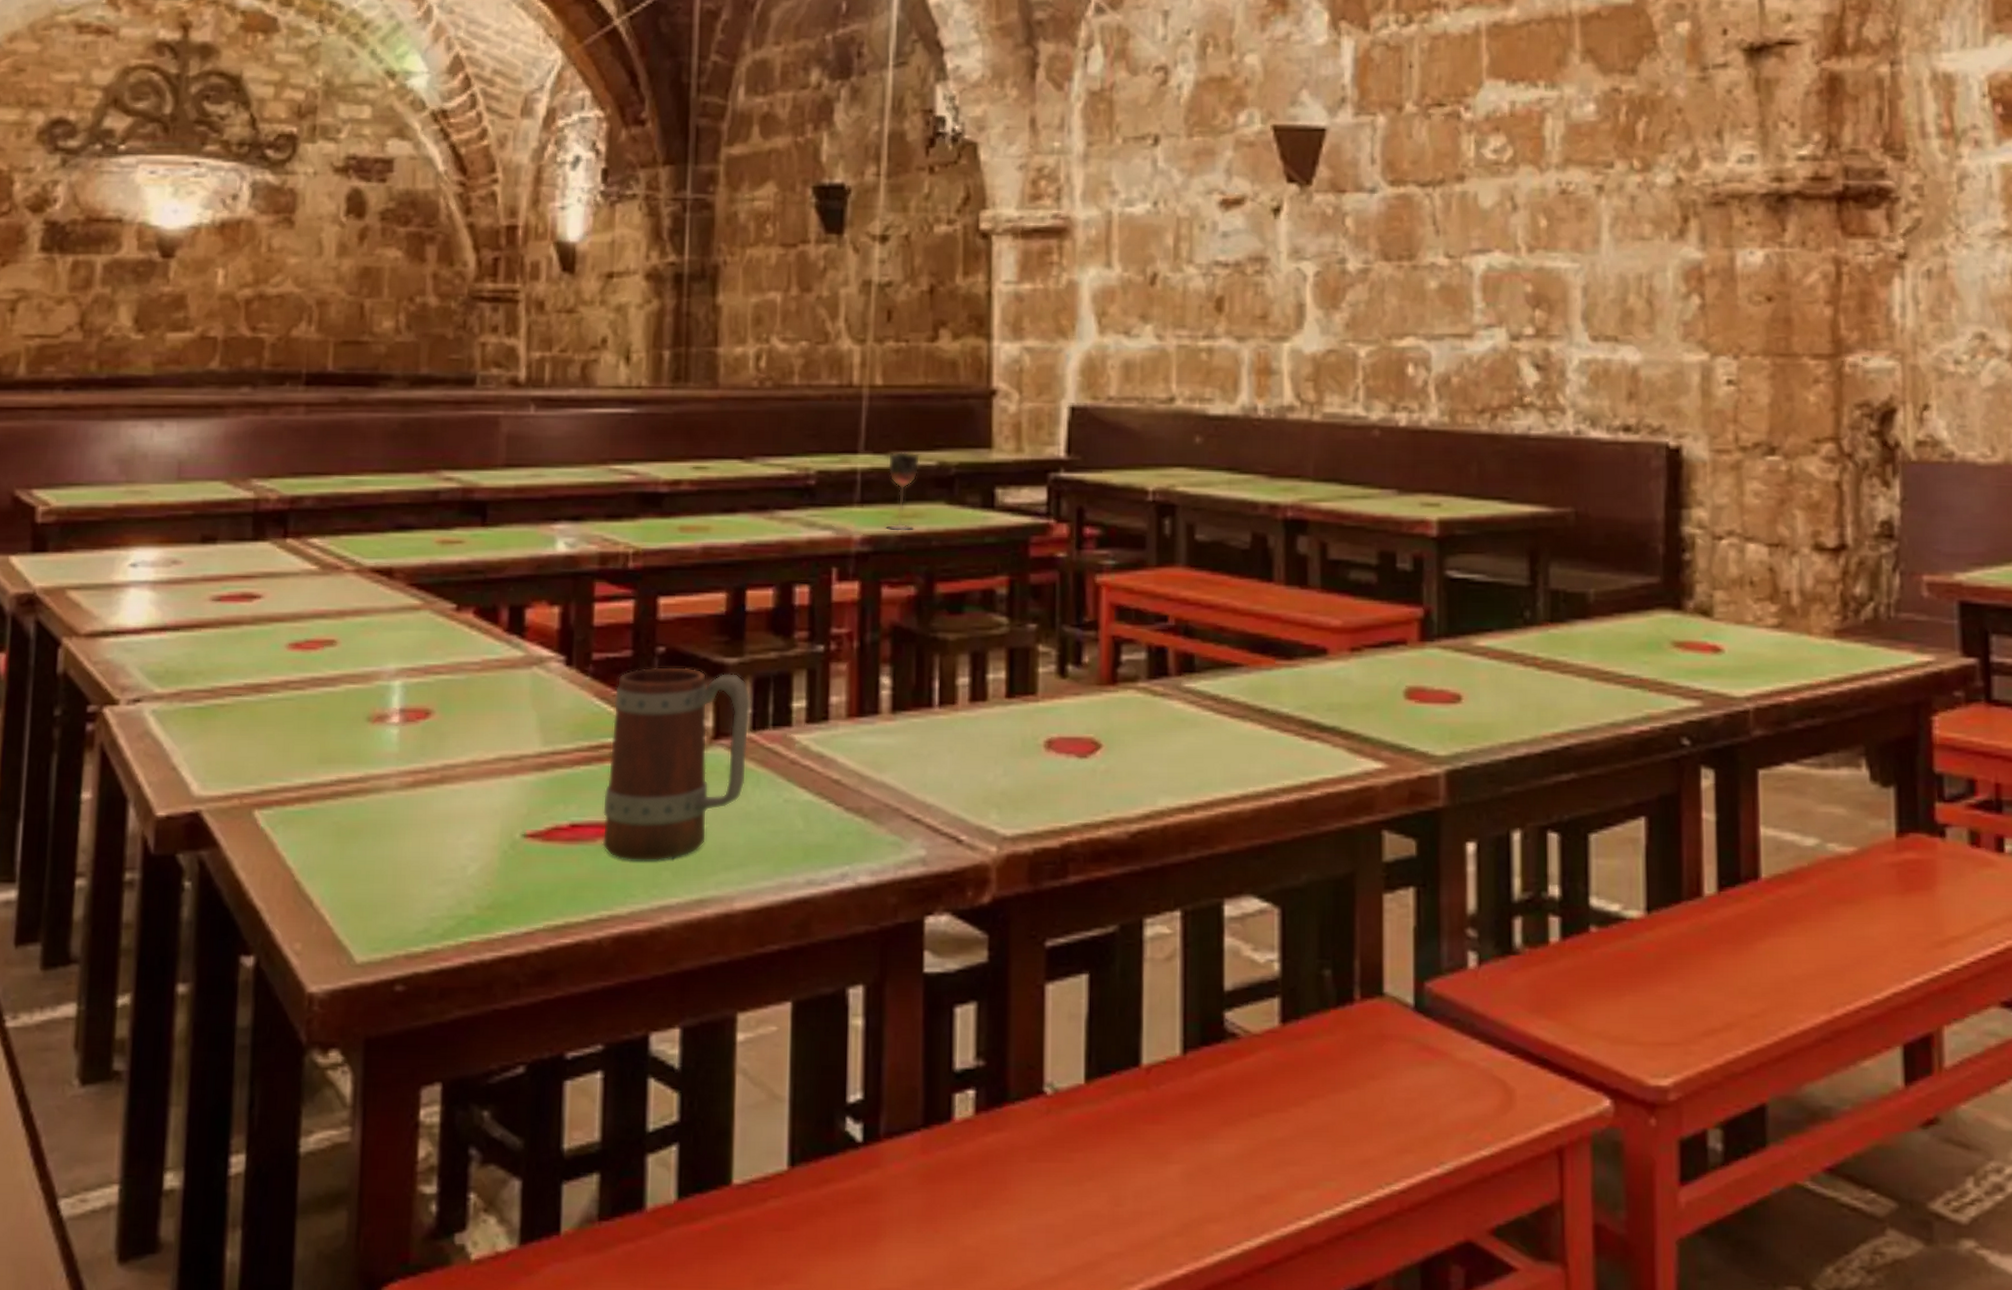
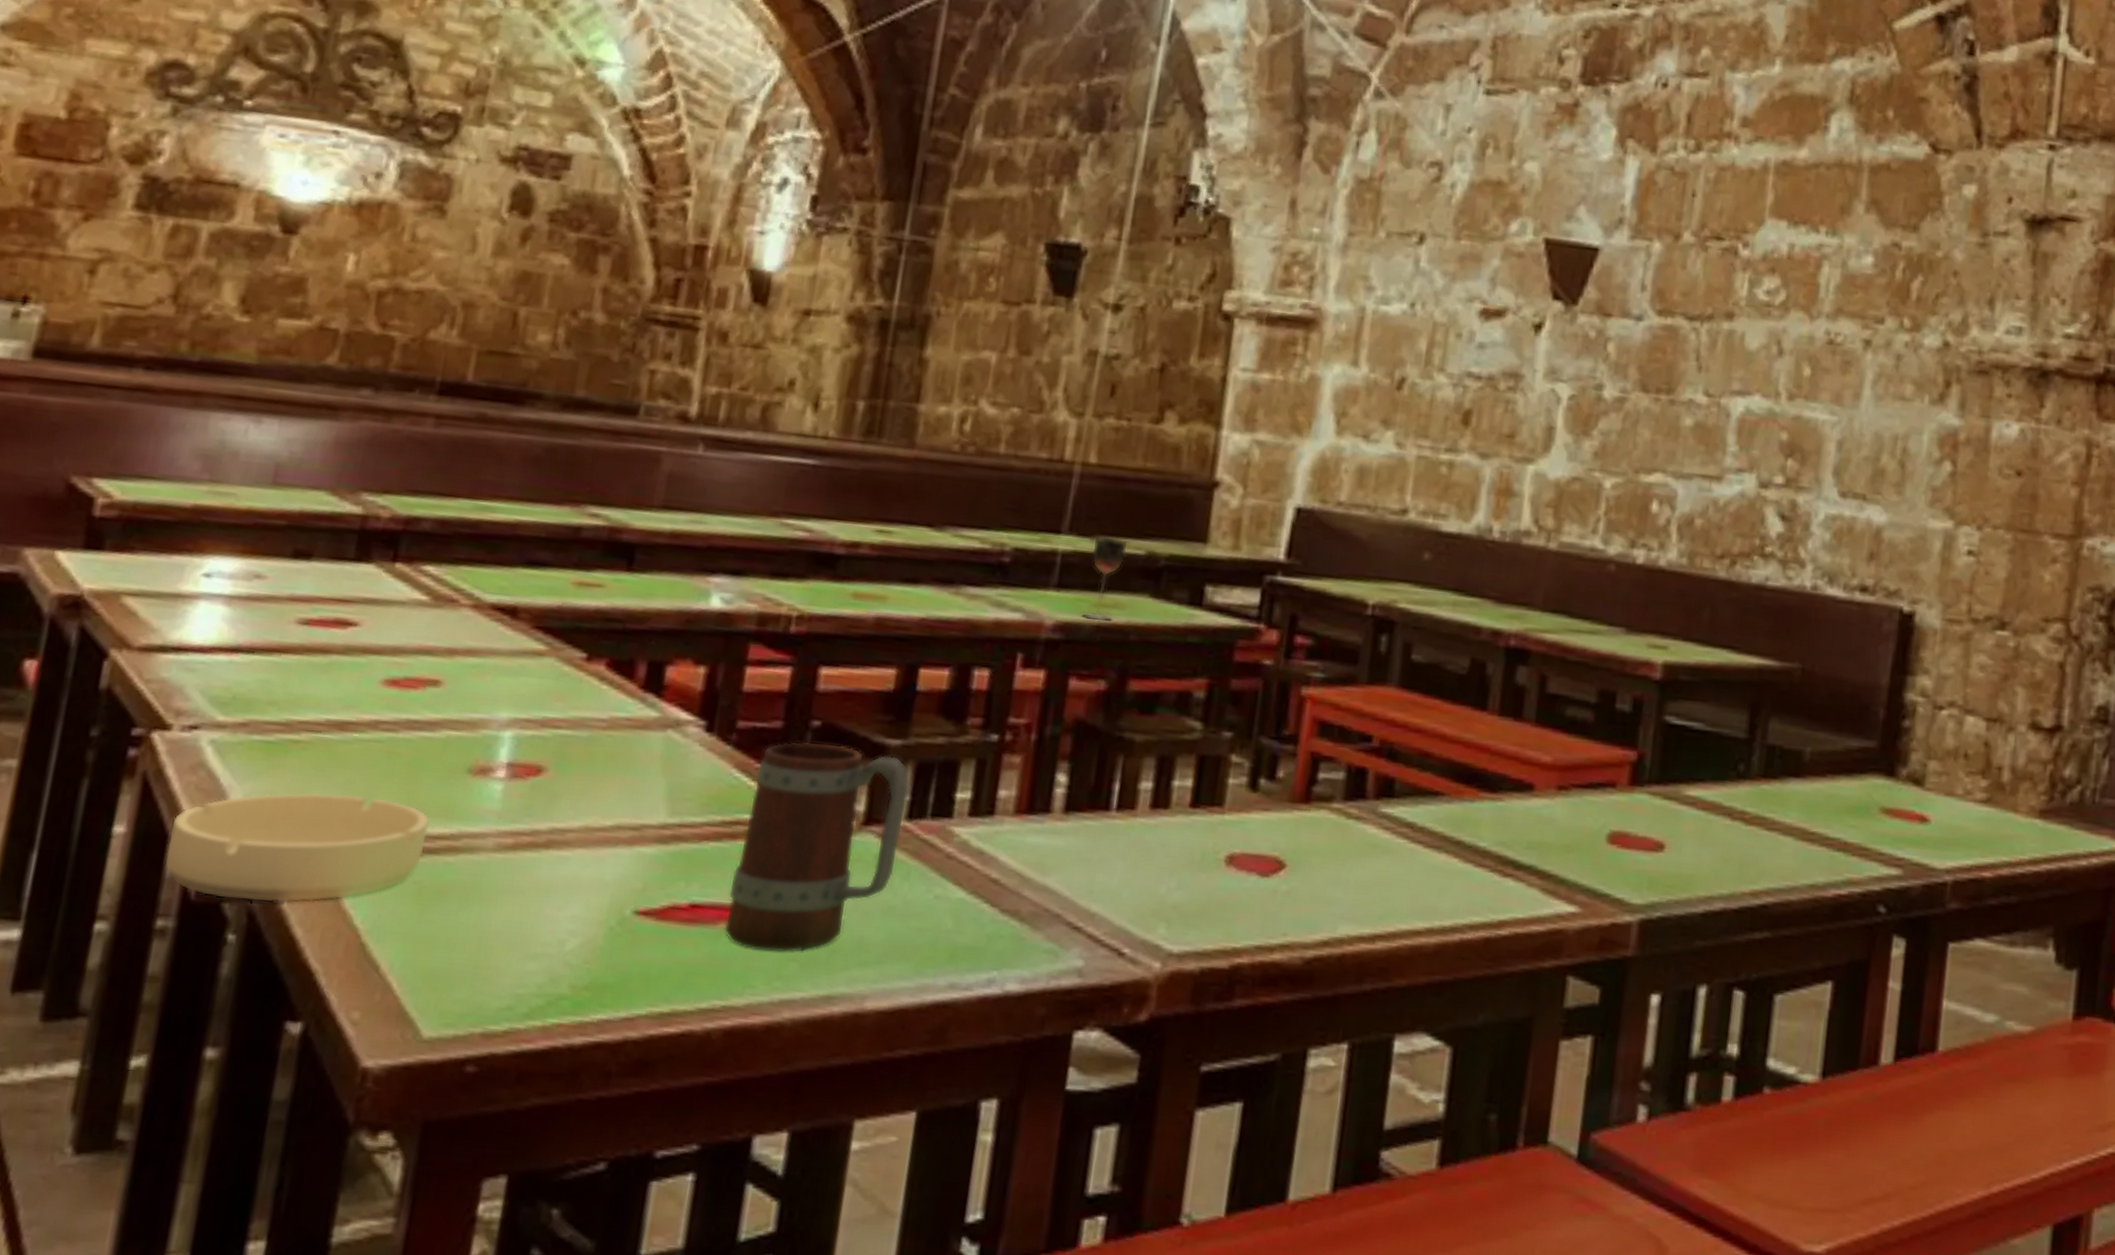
ashtray: none [126,749,340,850] -> present [165,793,429,902]

